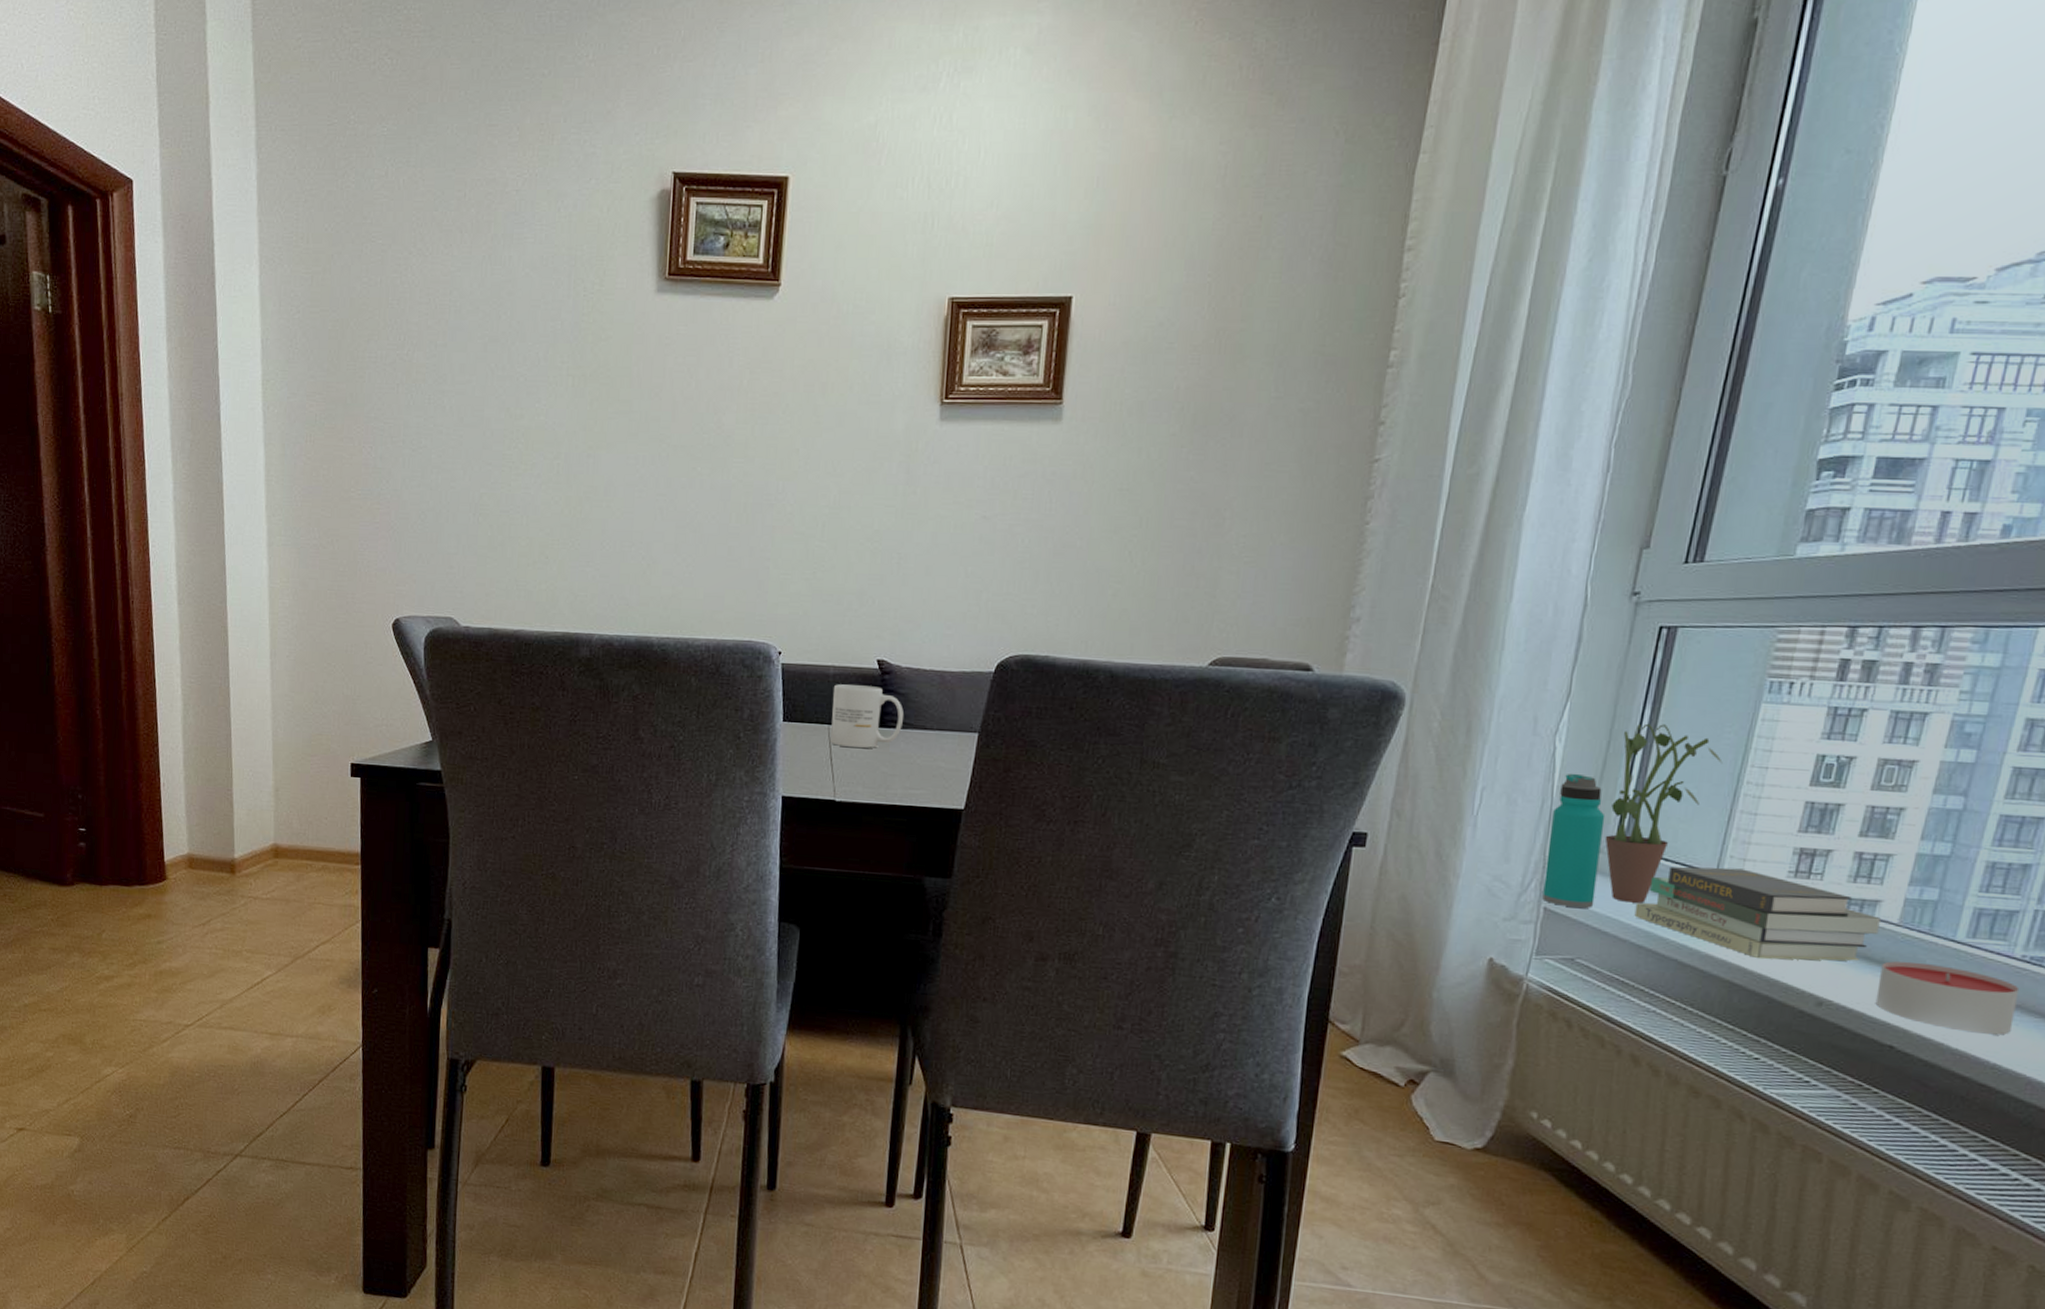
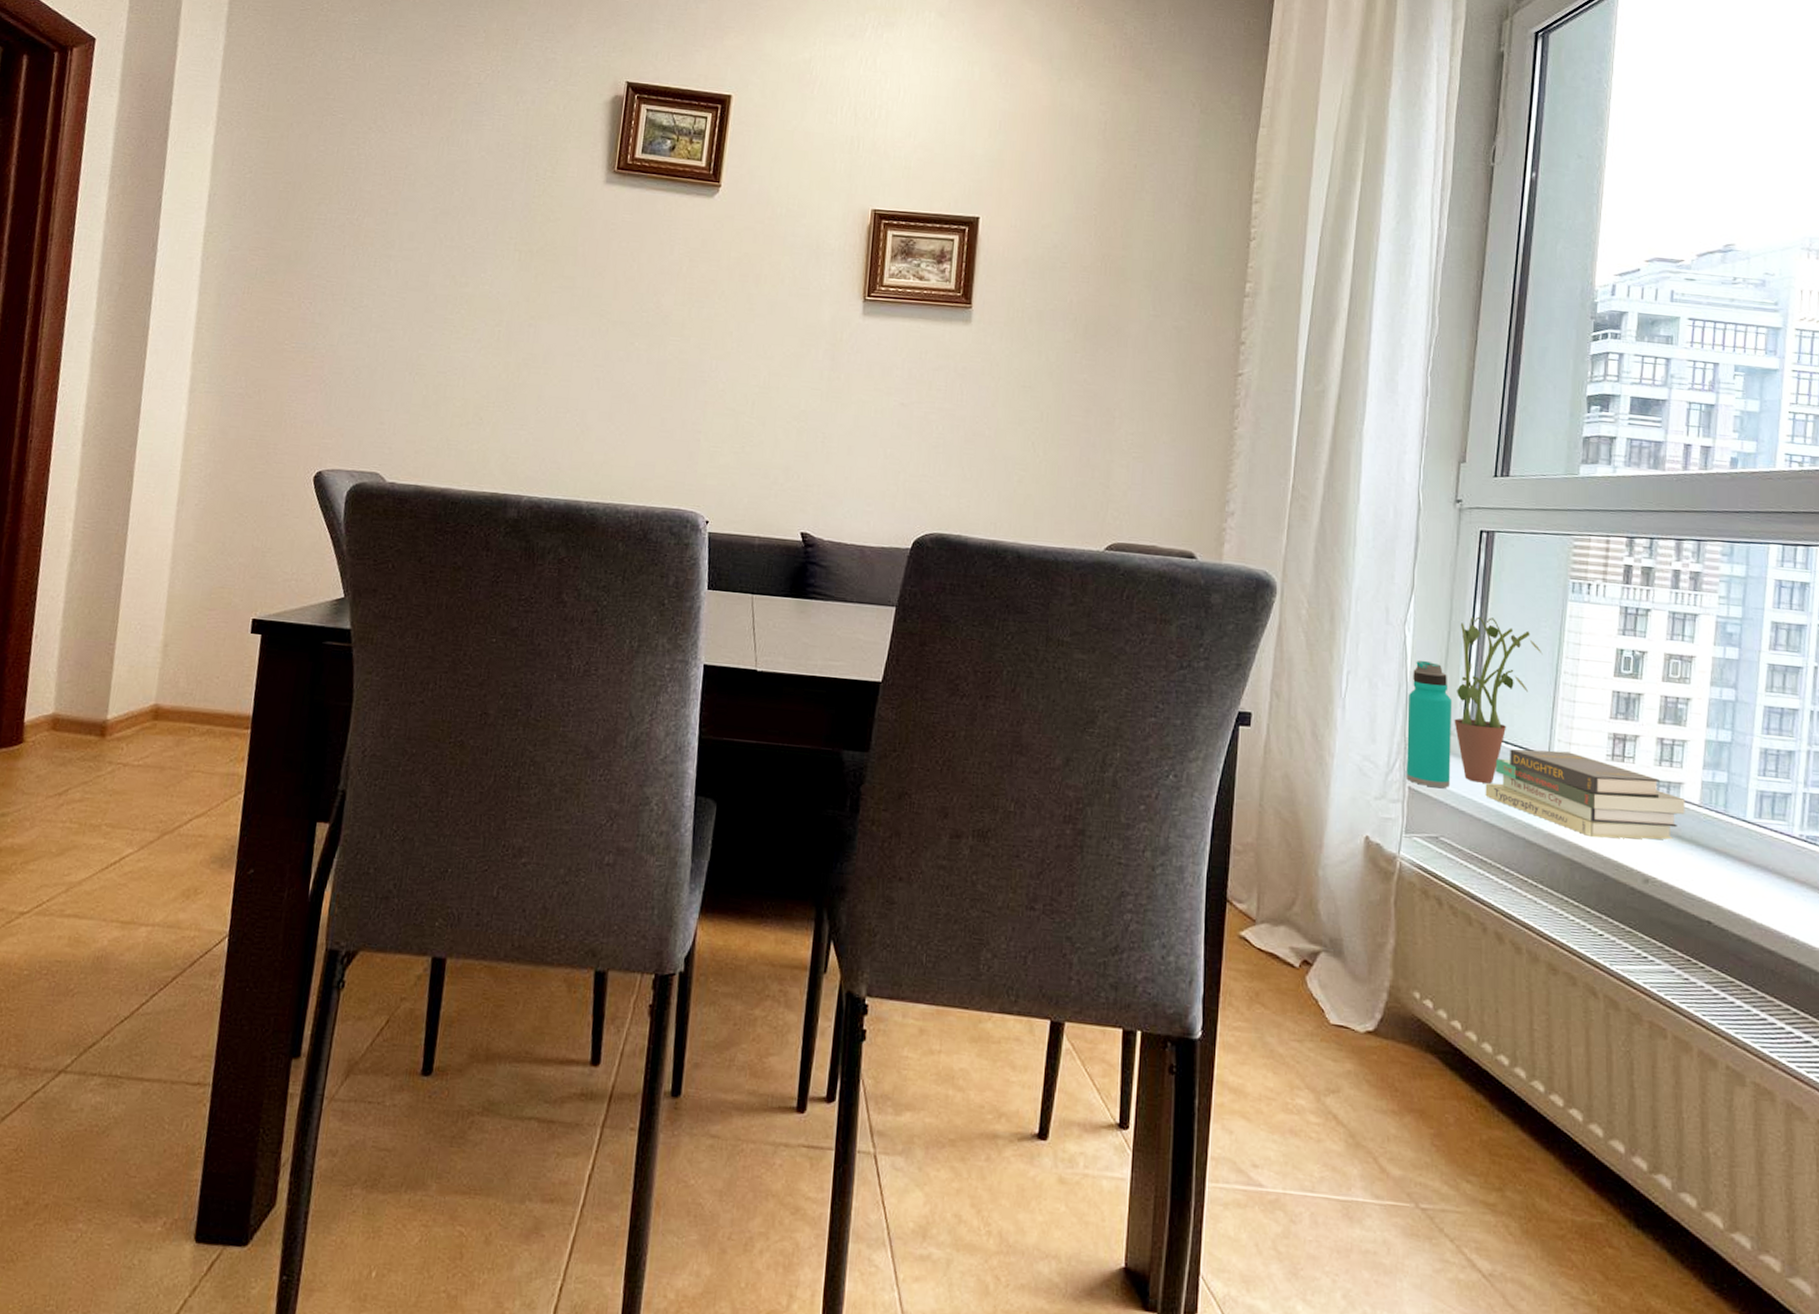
mug: present [830,684,904,749] -> none [754,554,825,619]
candle: present [1875,961,2020,1035] -> none [1690,840,1803,910]

